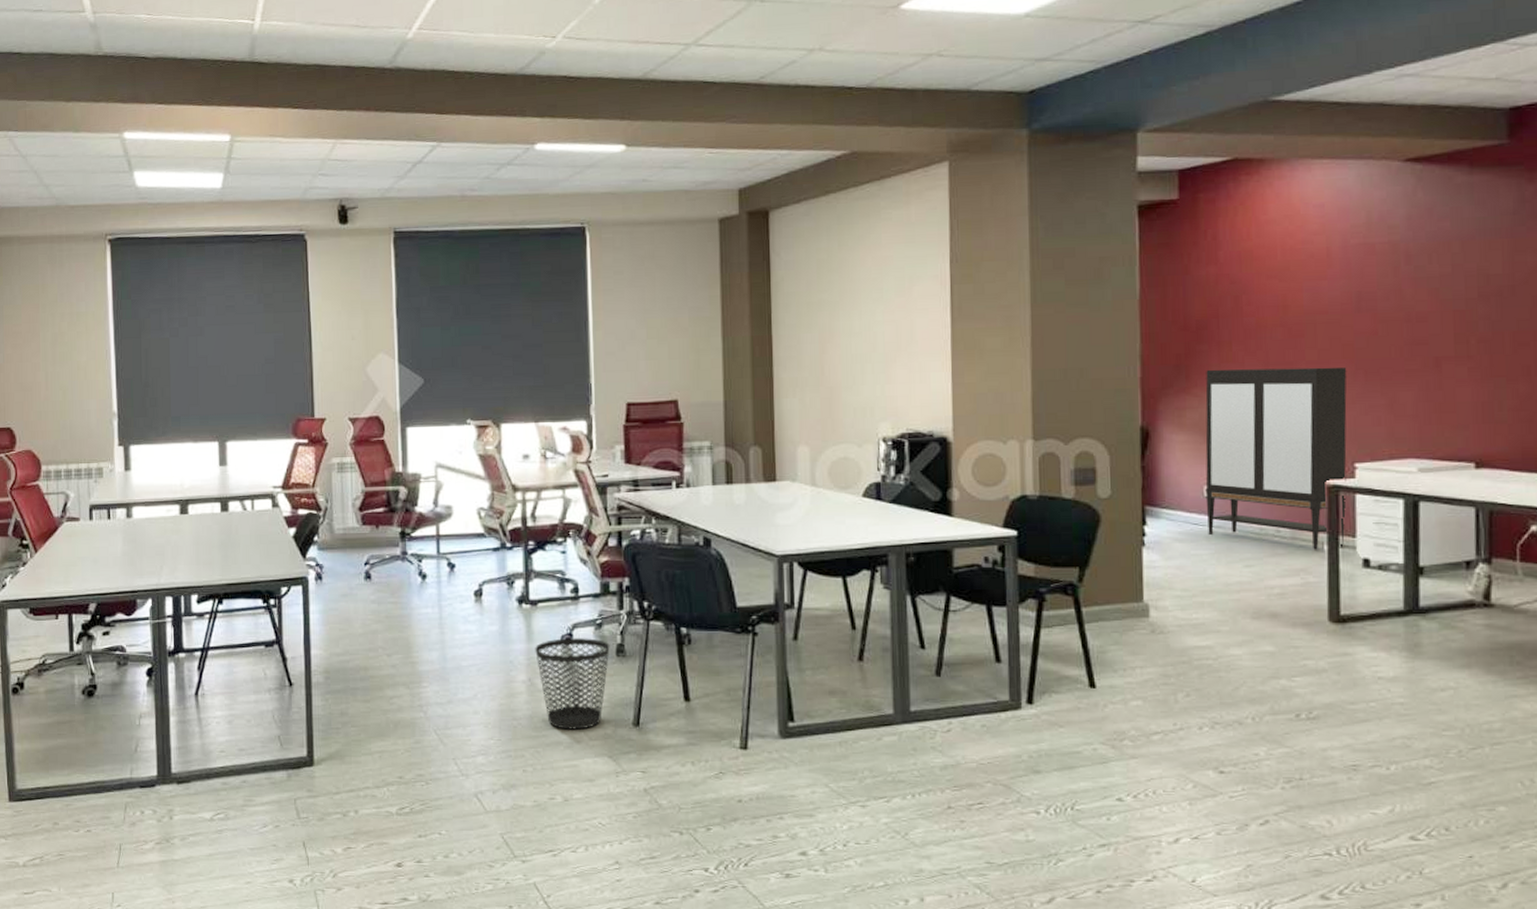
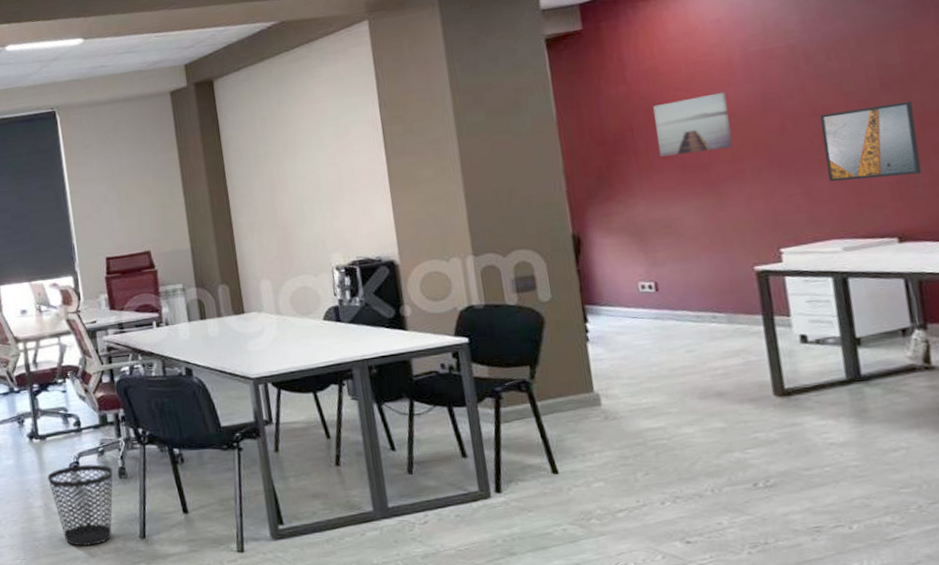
storage cabinet: present [1205,367,1347,550] -> none [627,162,780,331]
wall art: none [1242,285,1320,350] -> present [653,92,733,157]
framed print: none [1412,317,1509,397] -> present [820,101,922,182]

